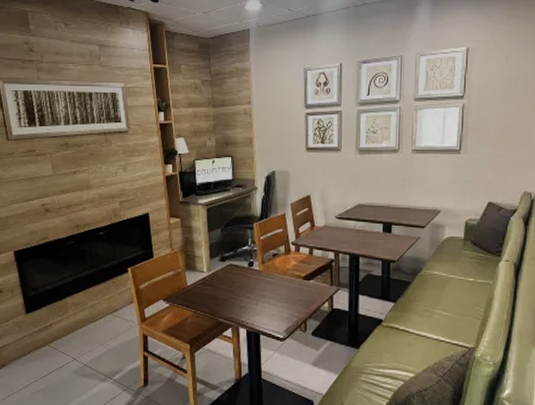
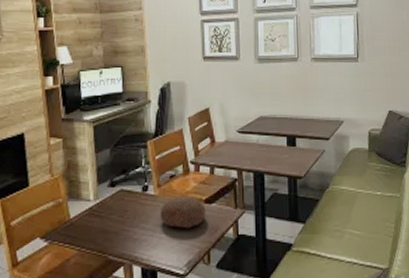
decorative bowl: none [263,273,304,301] -> present [159,197,206,230]

